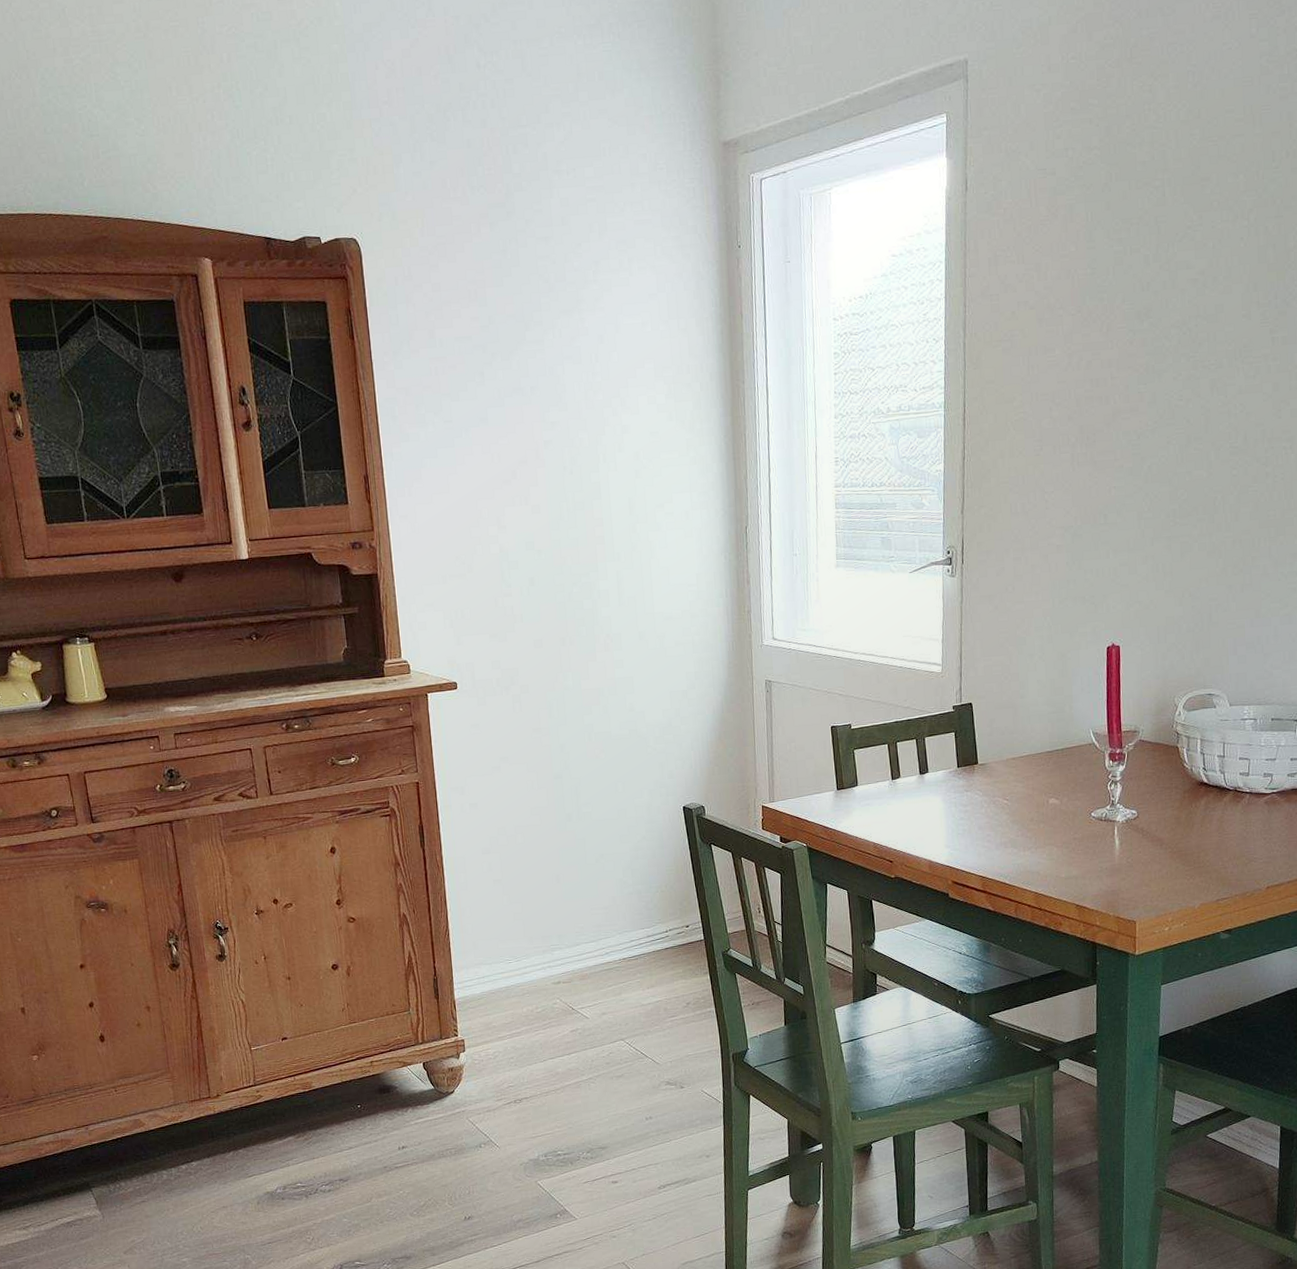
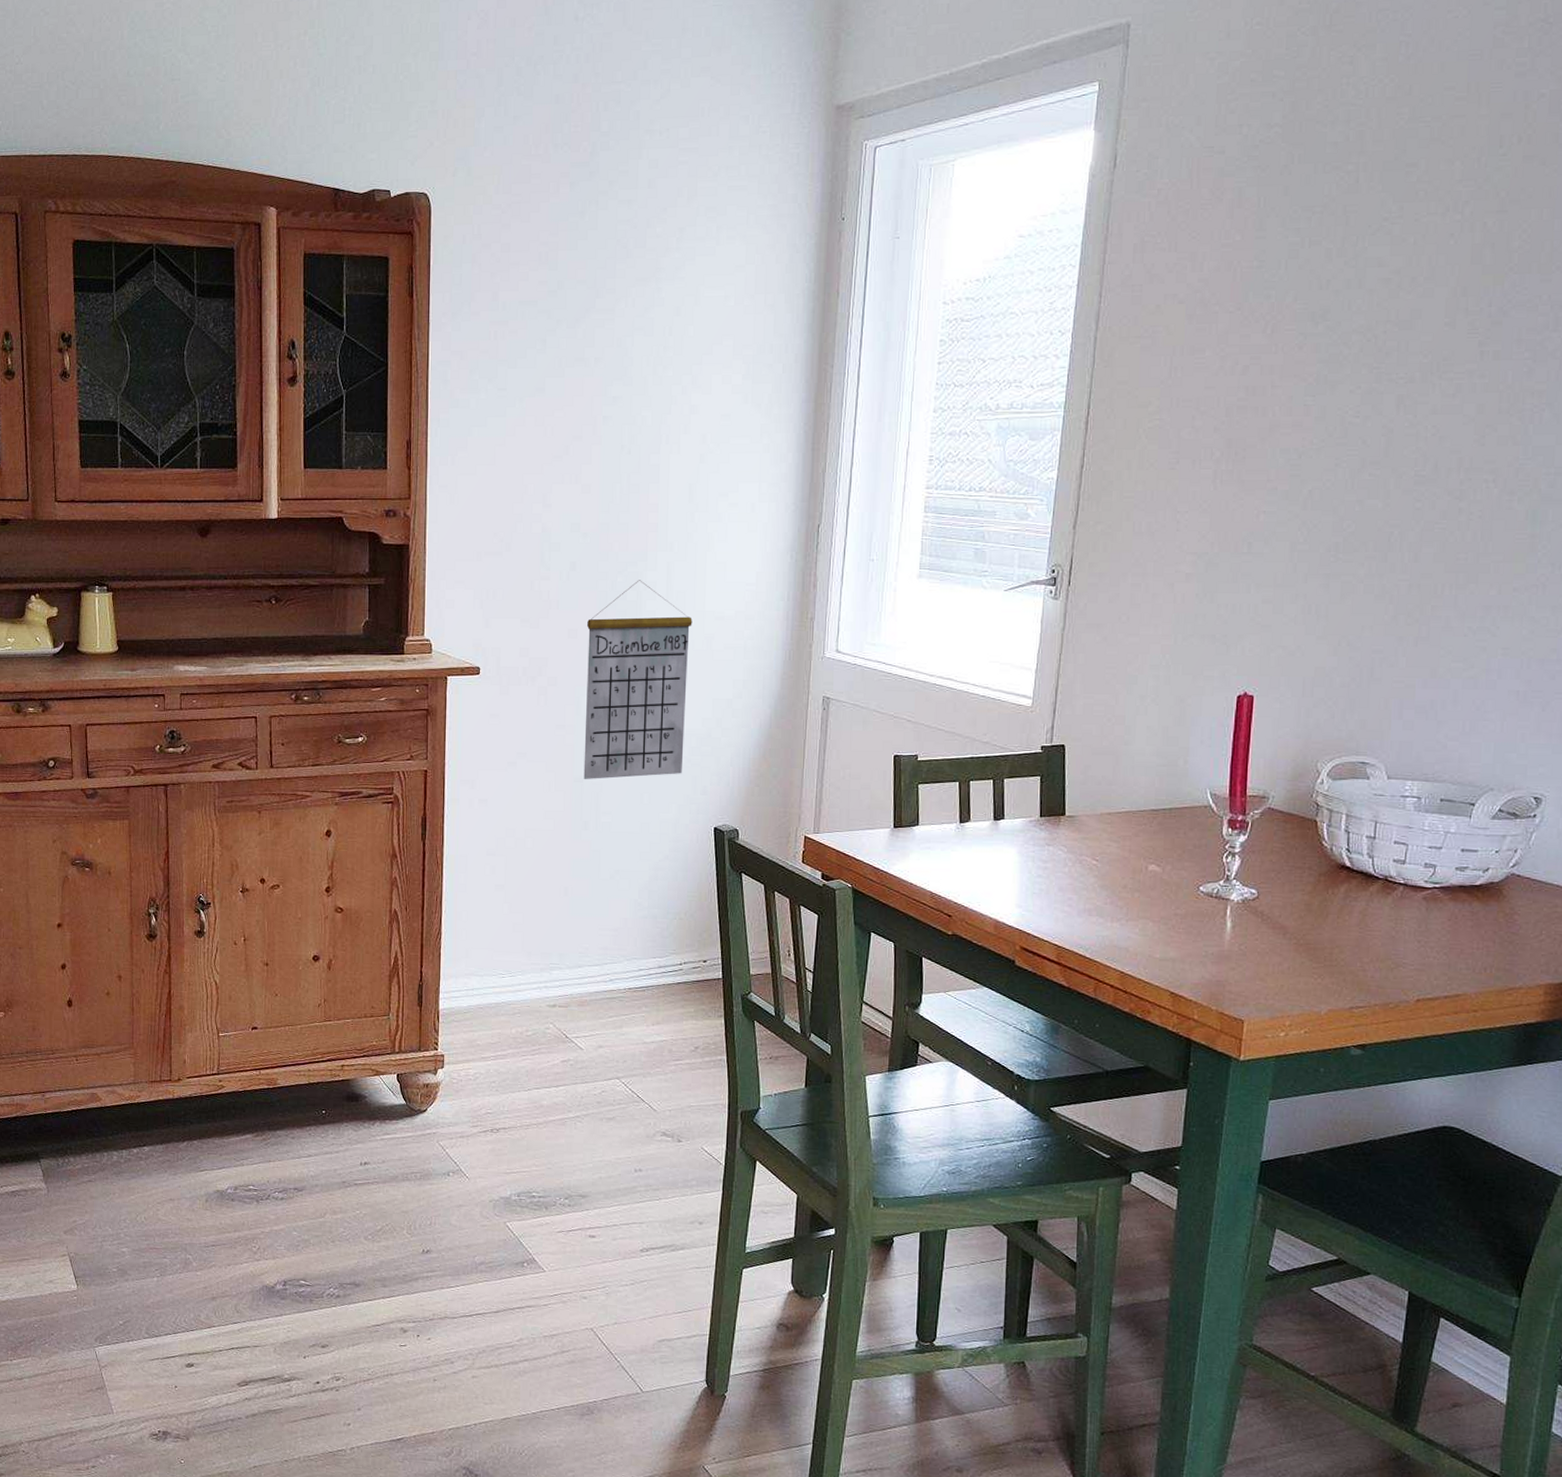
calendar: none [550,589,650,775] -> present [583,580,693,779]

